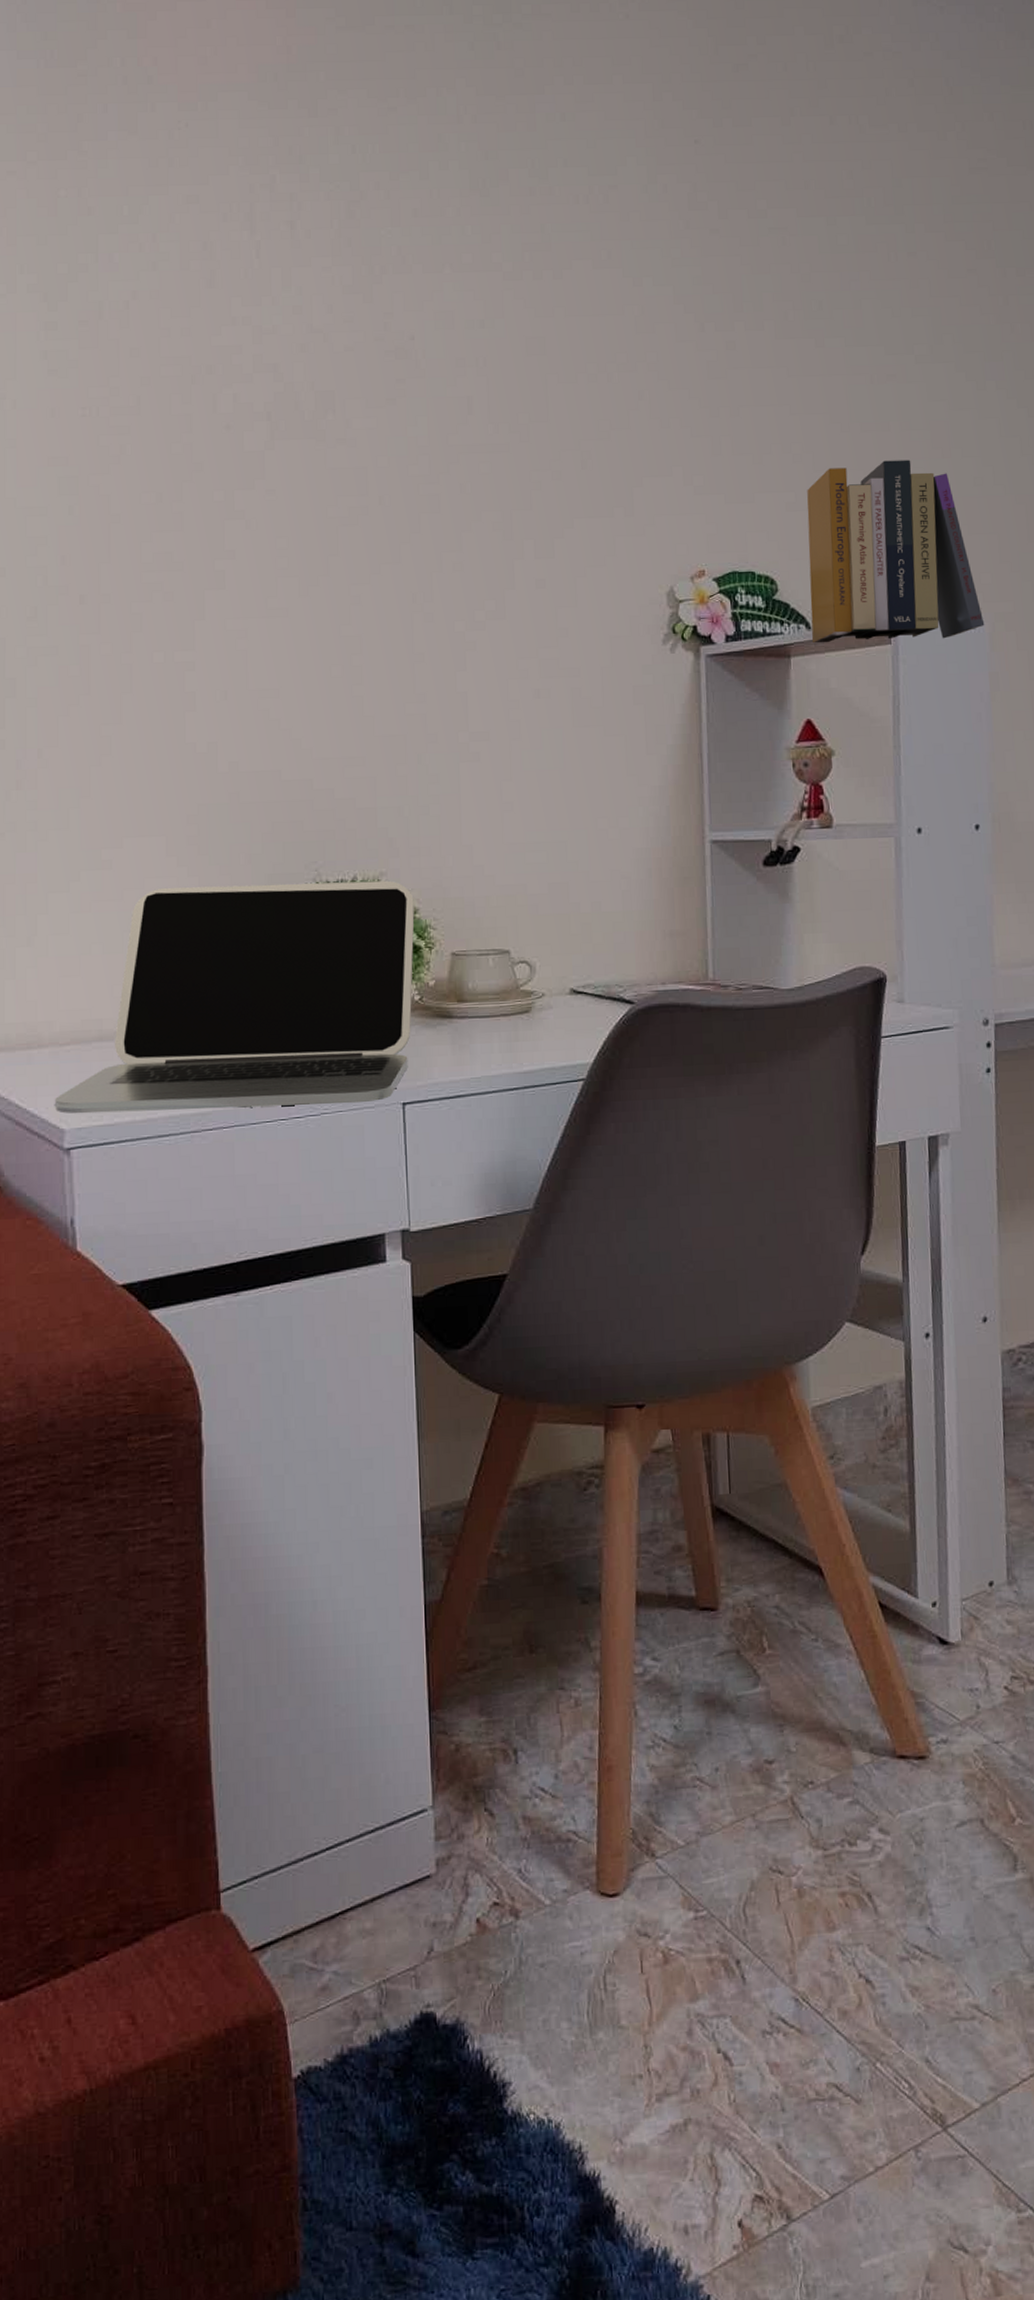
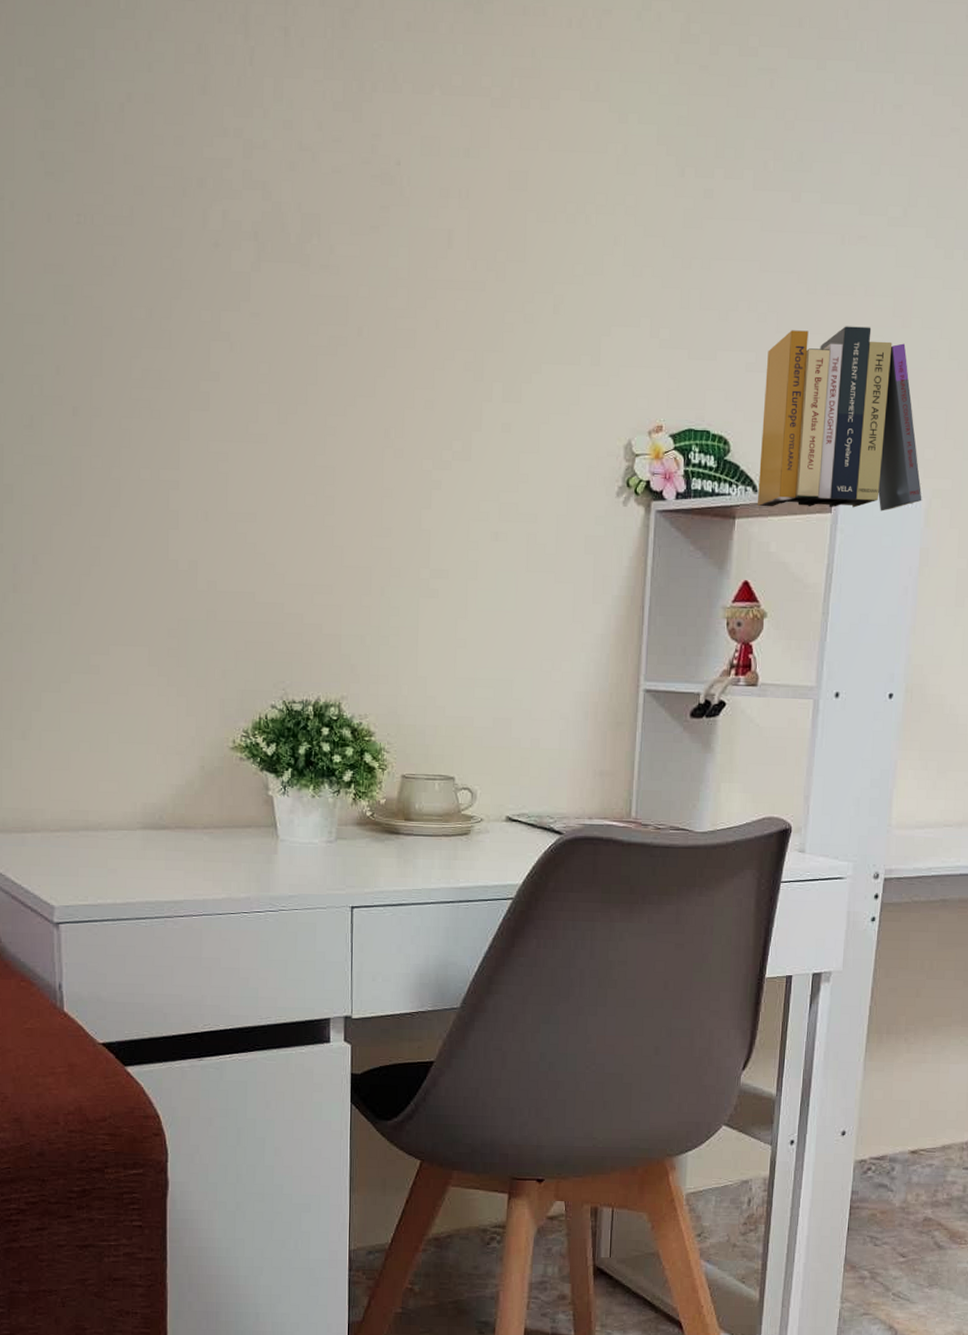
laptop: present [55,880,415,1114] -> none [46,695,371,904]

